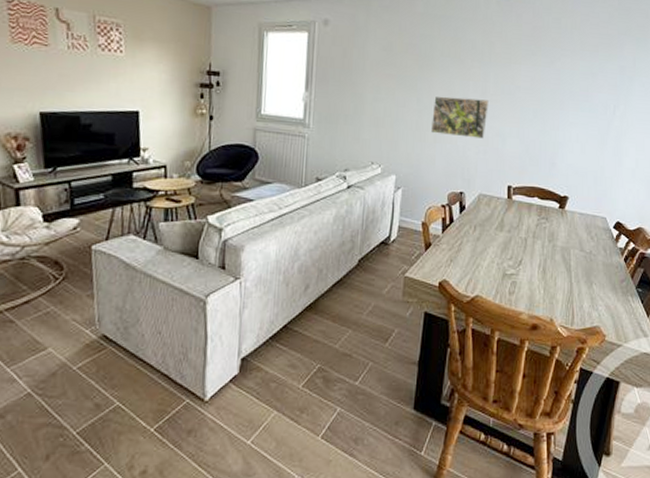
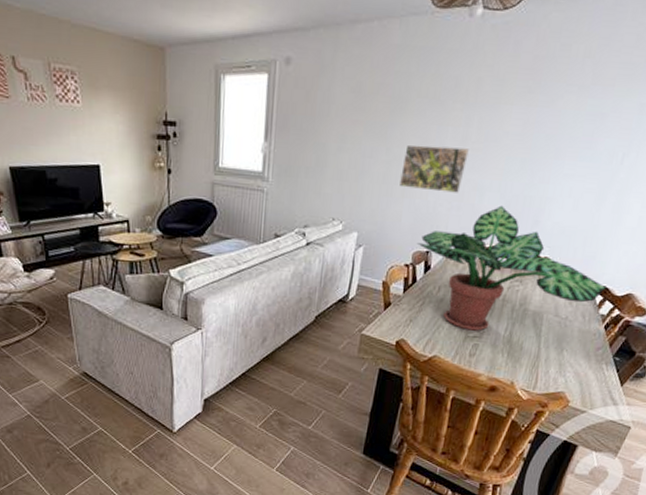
potted plant: none [450,149,620,268] -> present [416,205,606,331]

